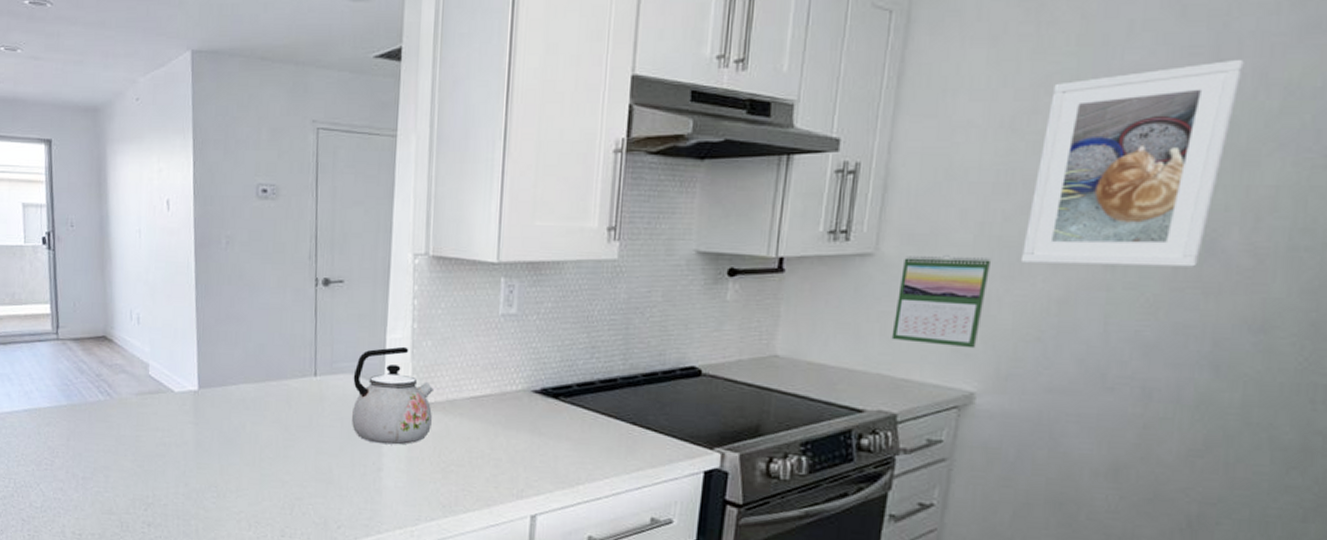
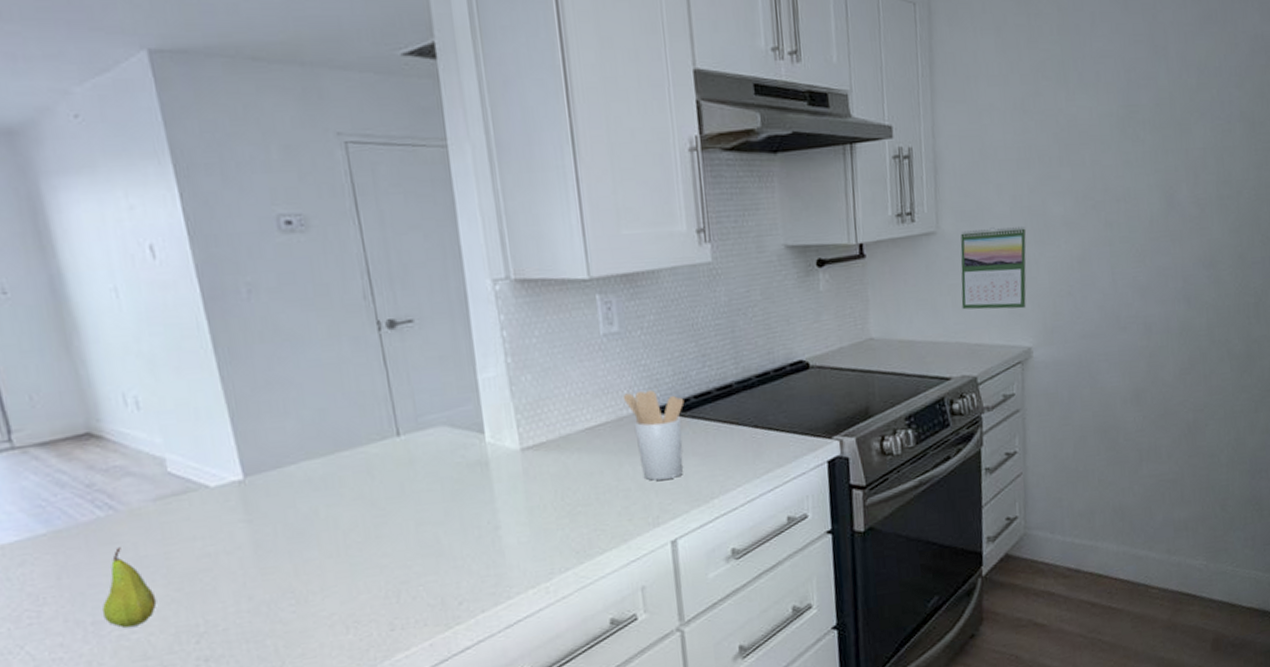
fruit: none [90,425,125,487] -> present [101,547,157,628]
kettle: present [352,346,433,445] -> none [445,385,548,500]
utensil holder: none [509,371,567,457] -> present [622,390,685,481]
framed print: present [1020,59,1244,267] -> none [1046,45,1171,228]

